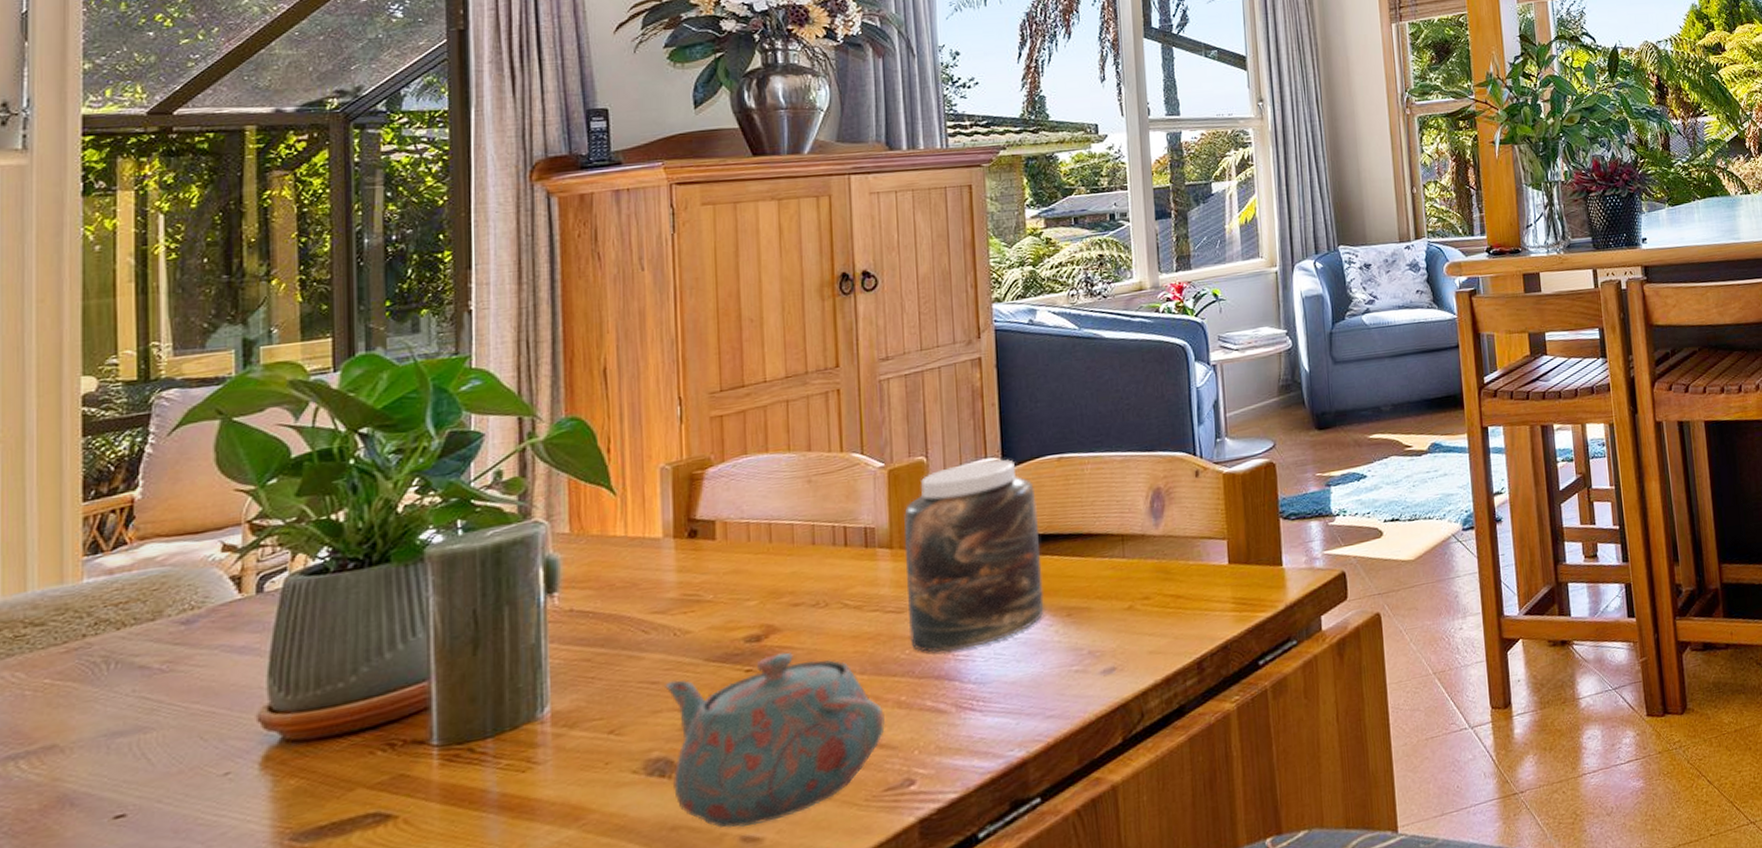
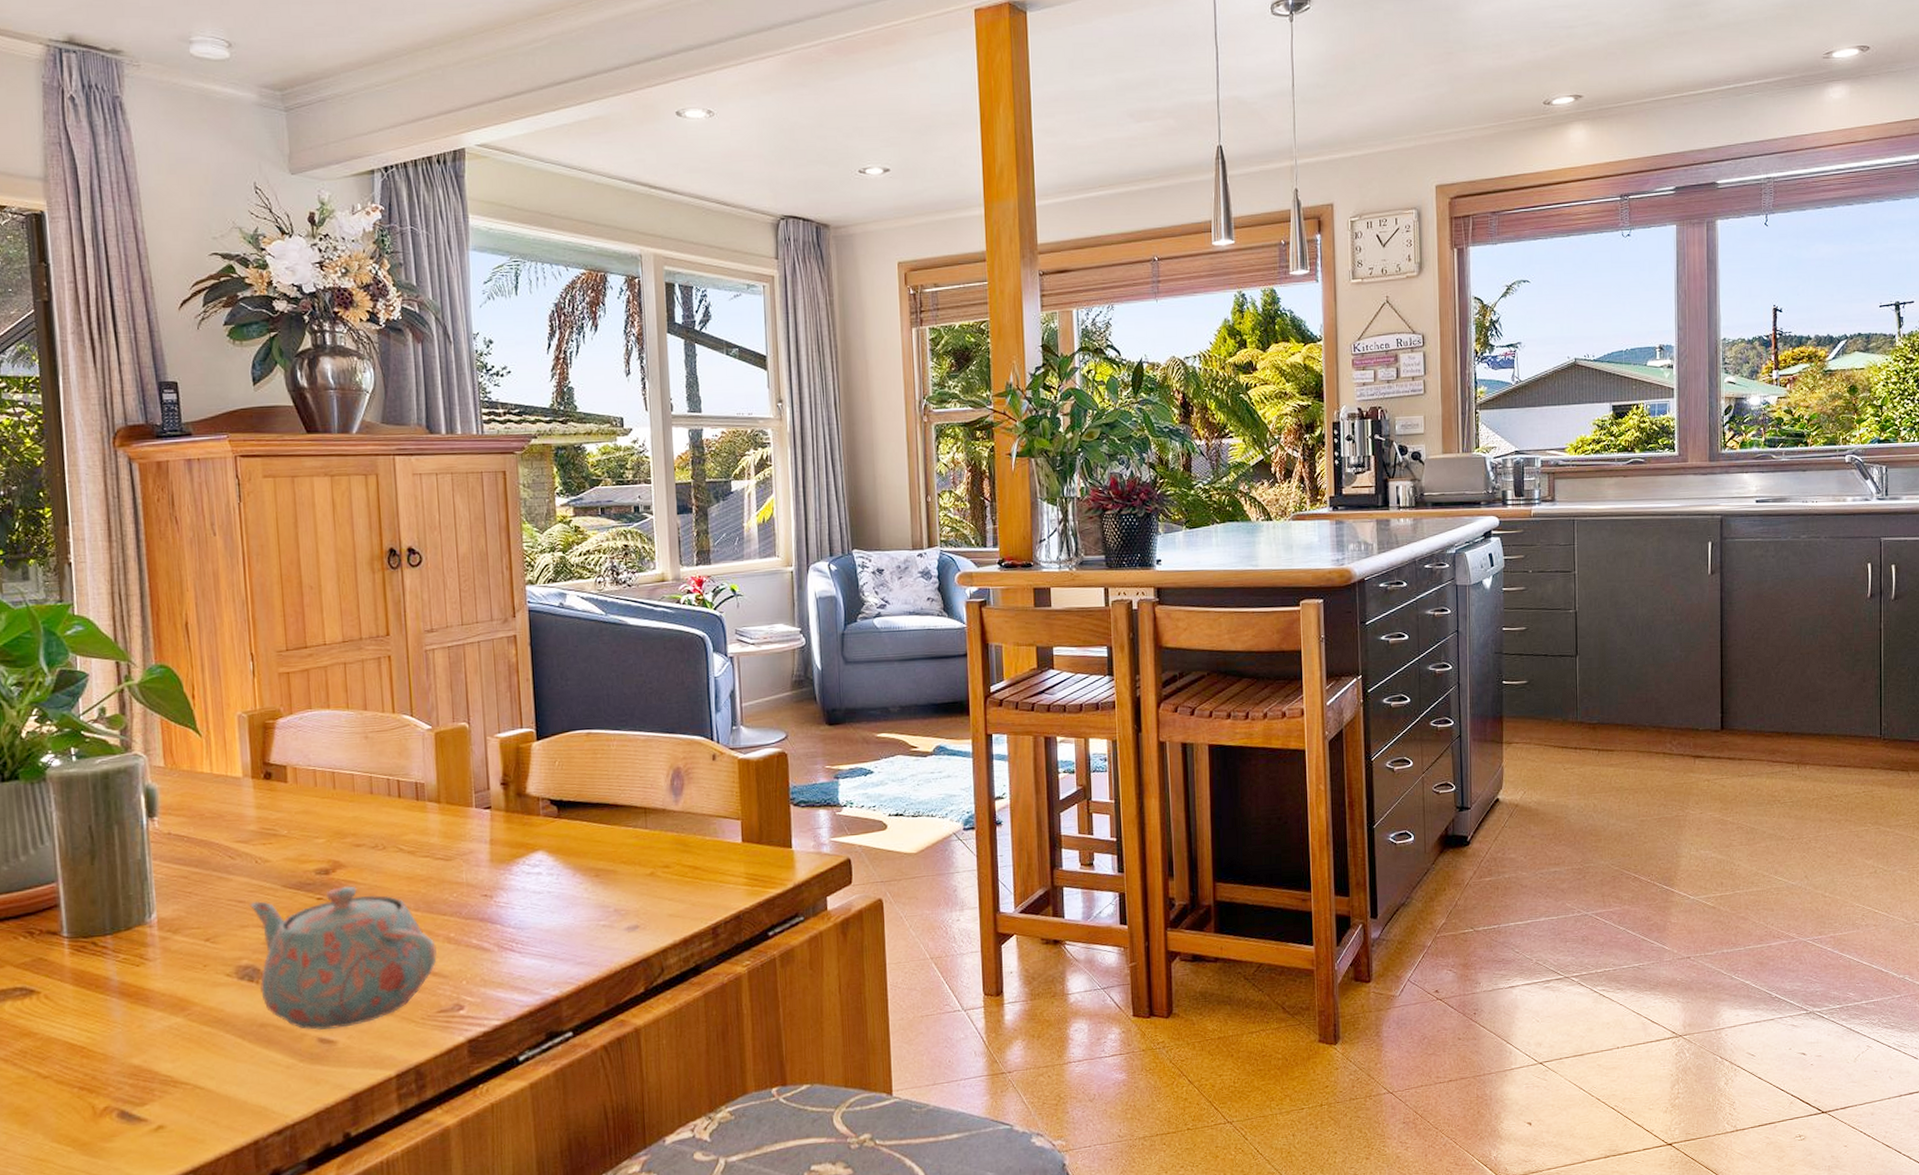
jar: present [904,458,1044,653] -> none [450,729,575,899]

